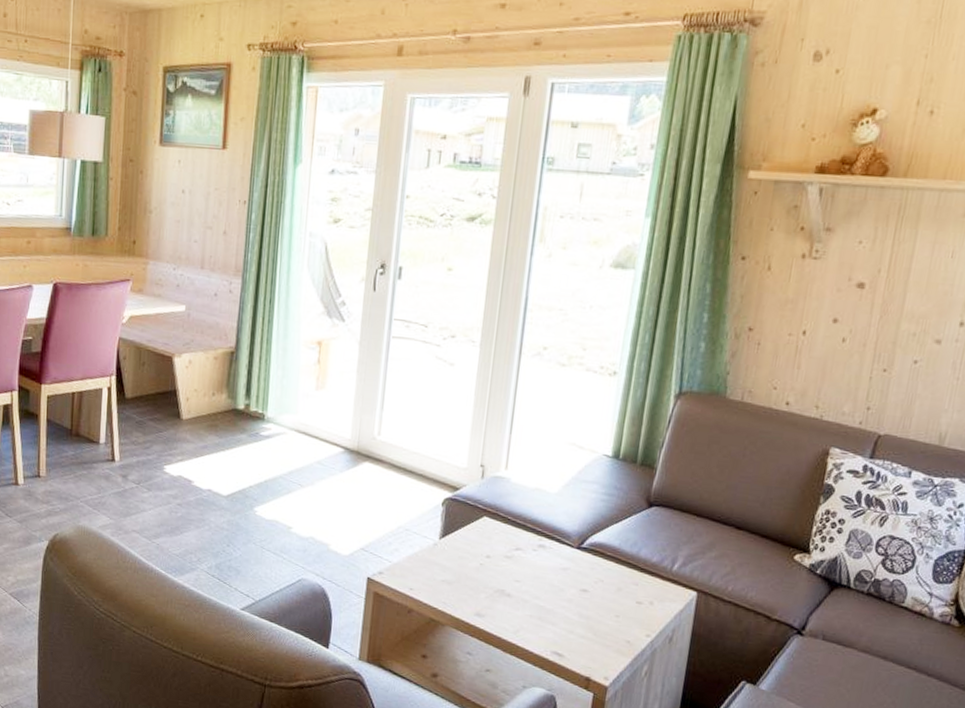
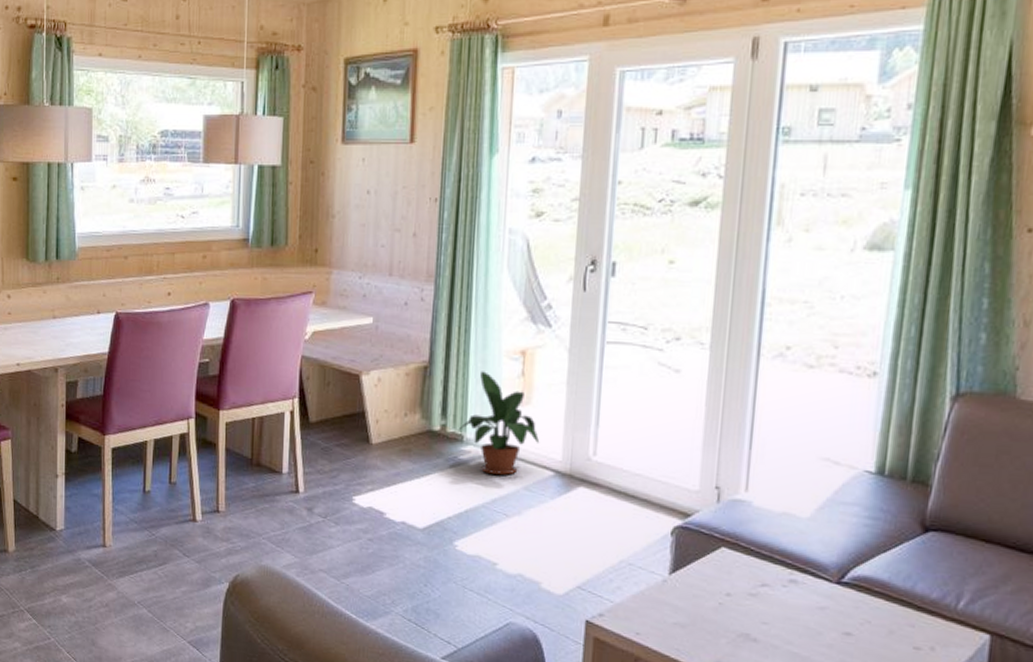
potted plant: none [256,358,332,450] -> present [454,371,540,475]

